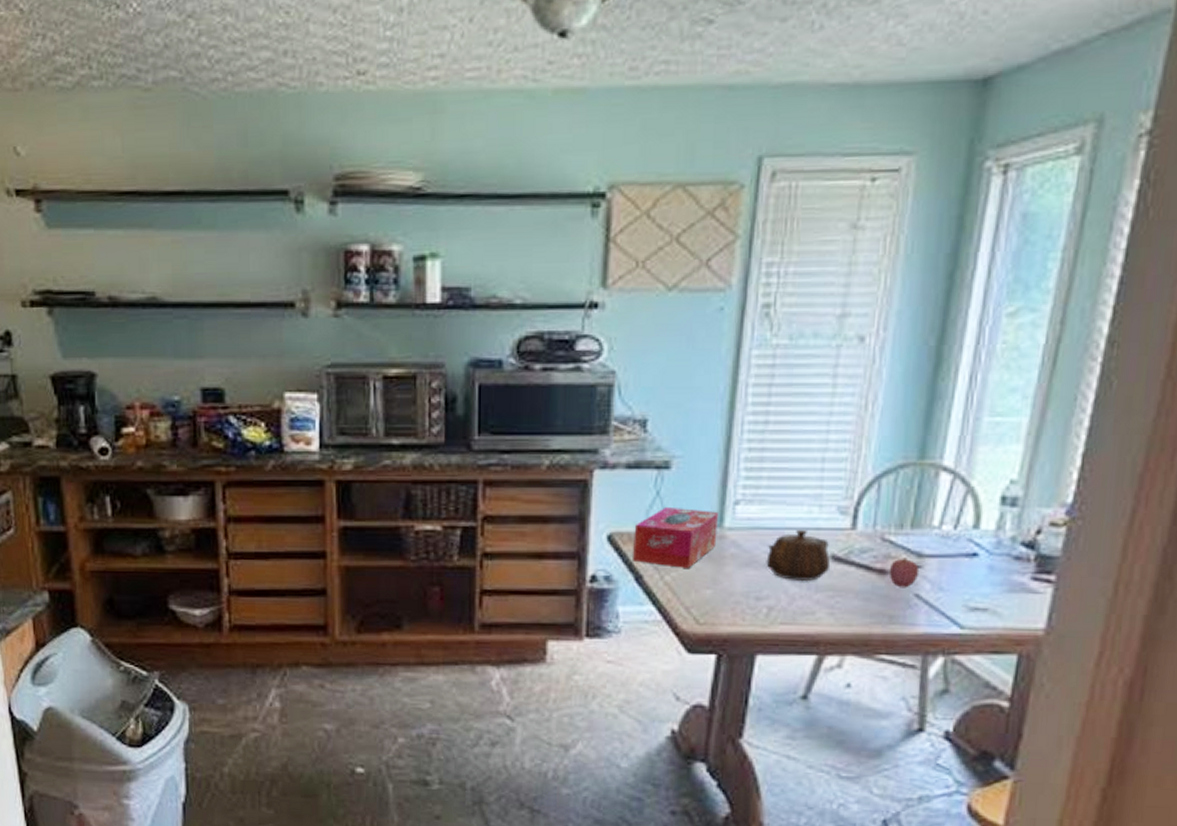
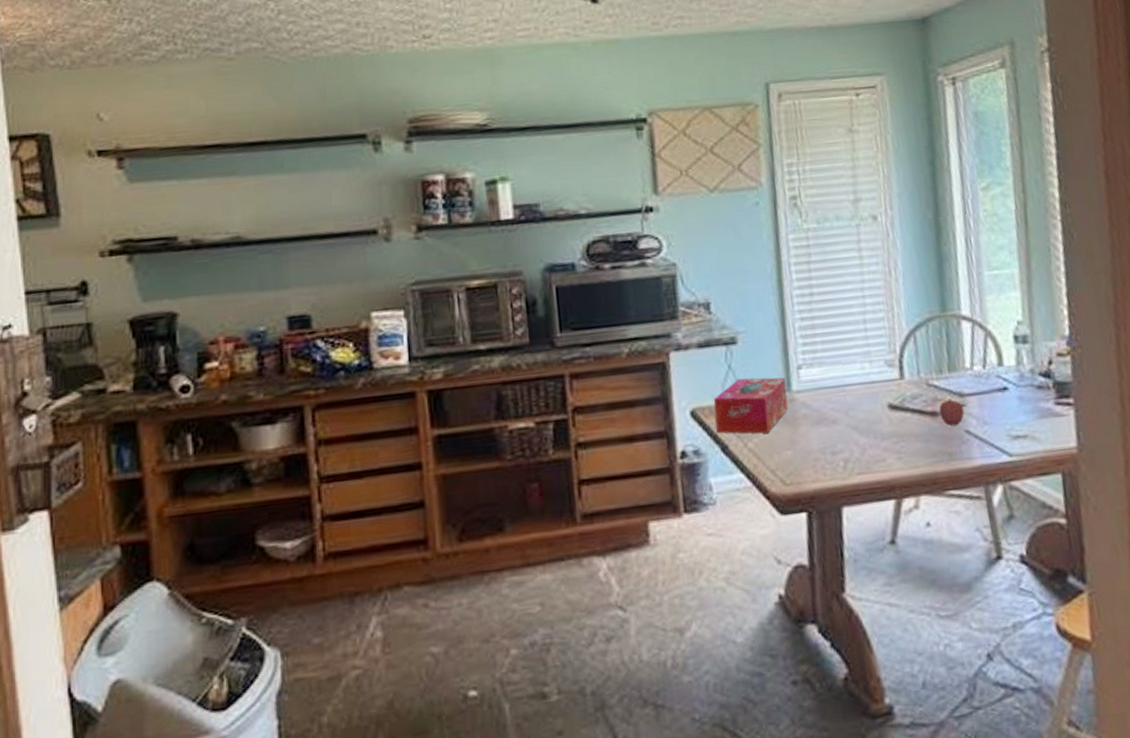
teapot: present [766,529,831,582] -> none [833,384,890,432]

